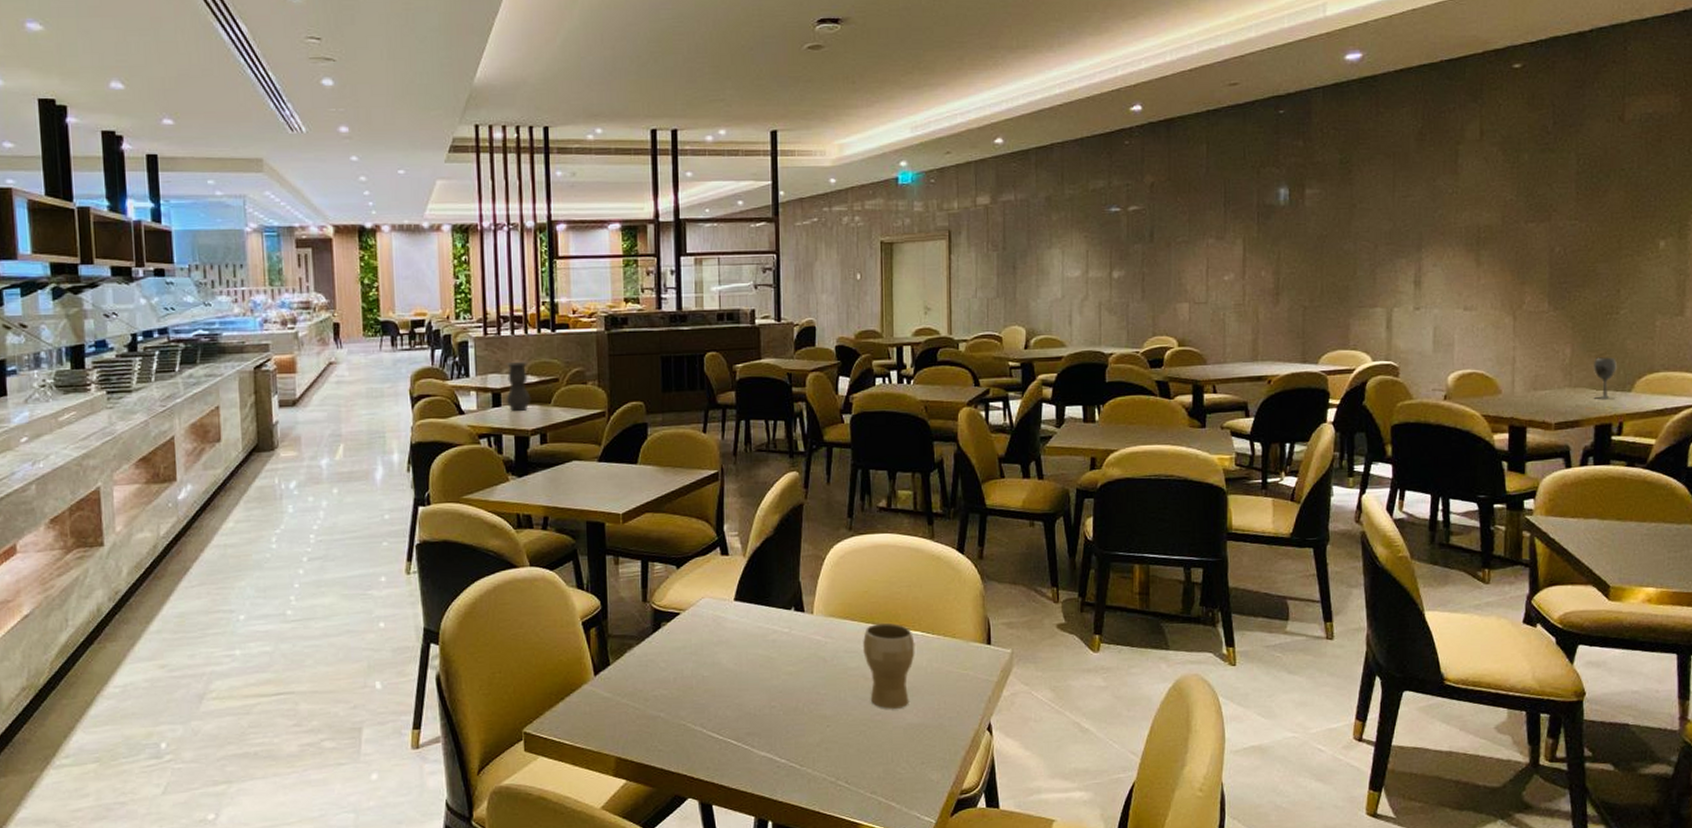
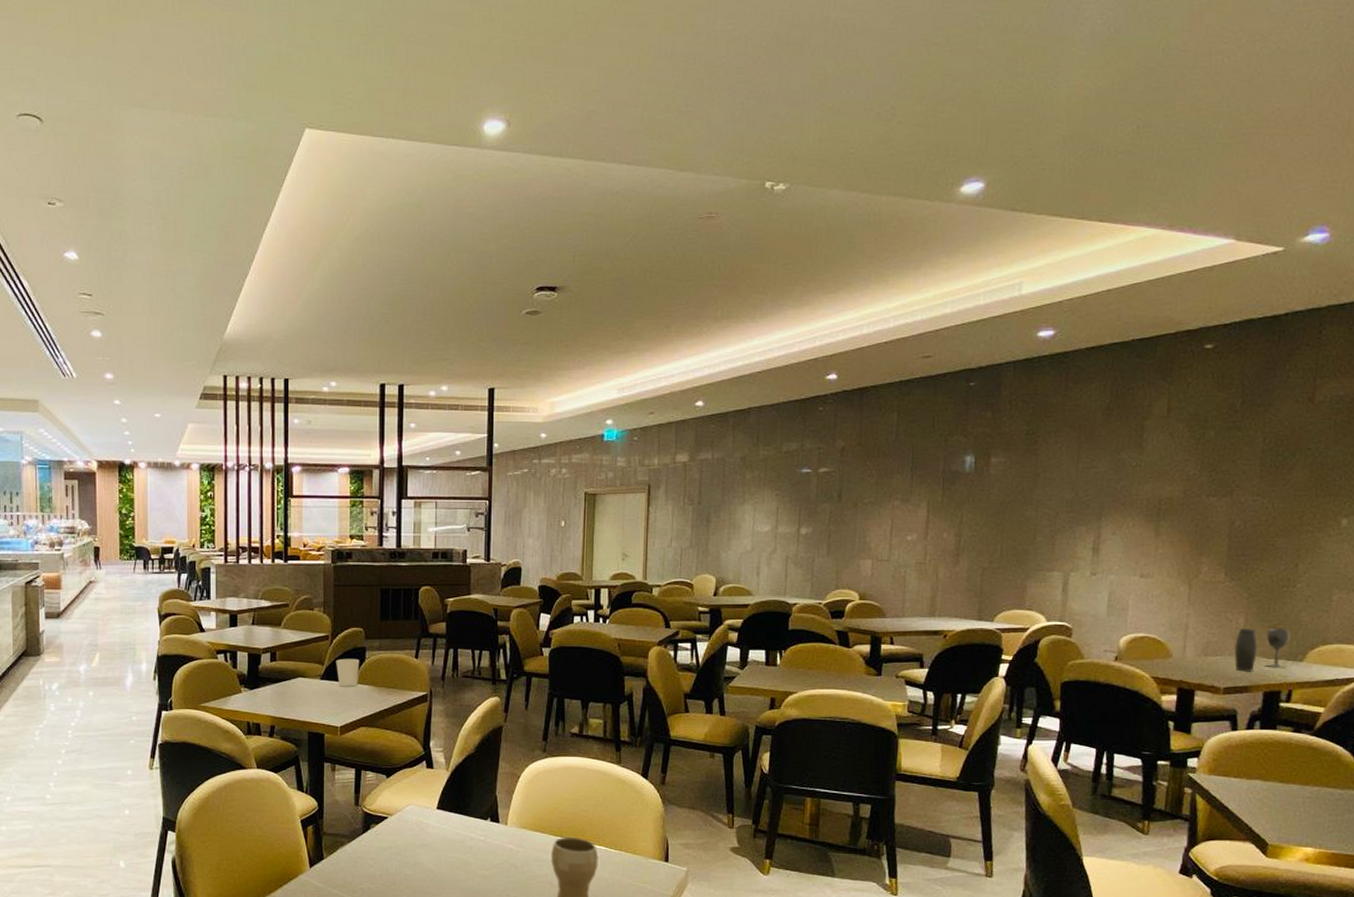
vase: present [505,362,532,412] -> none [241,588,264,632]
dixie cup: none [615,436,642,470] -> present [336,658,360,688]
vase: none [1563,359,1586,405] -> present [1234,629,1258,672]

